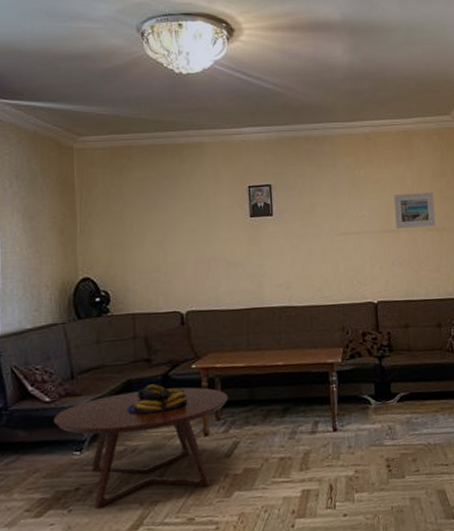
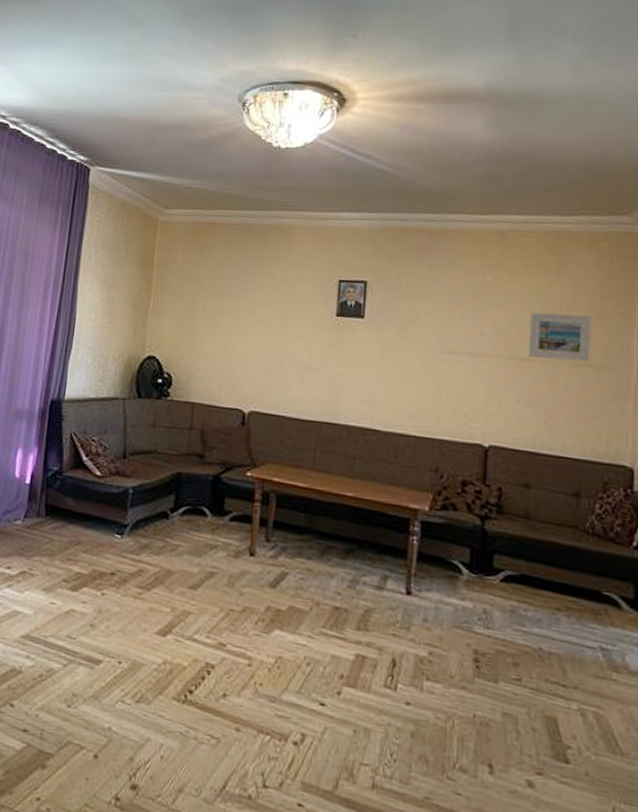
coffee table: present [54,387,228,509] -> none [101,484,282,614]
fruit bowl: present [126,384,188,414] -> none [172,482,237,516]

